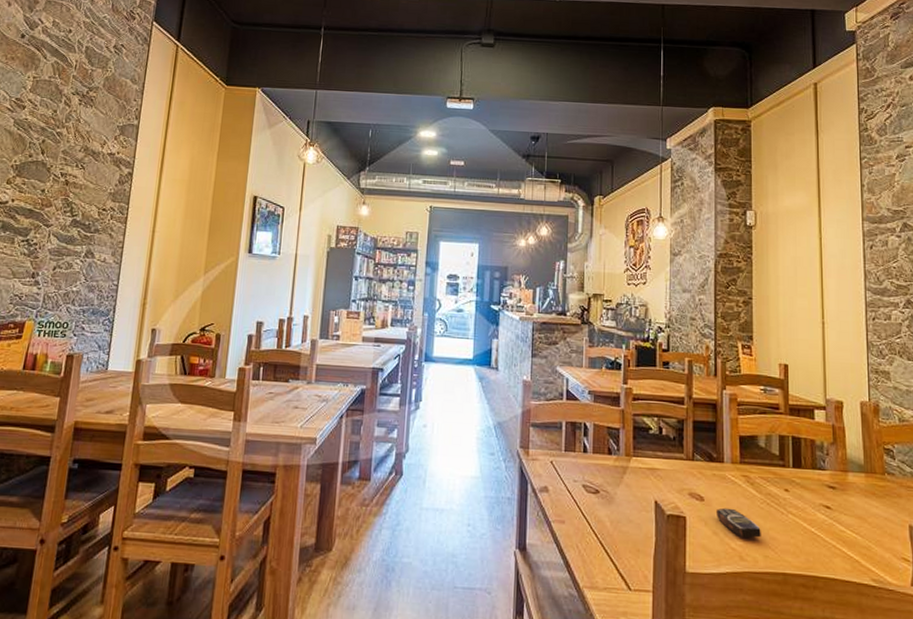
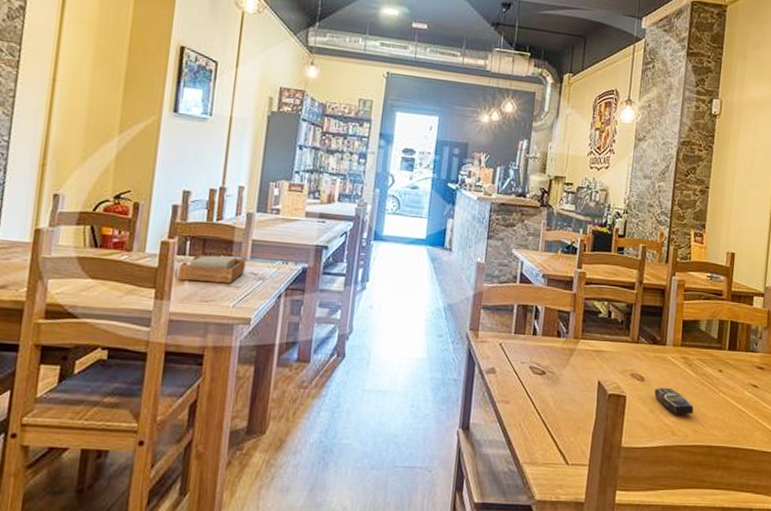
napkin holder: none [253,379,311,406] -> present [178,255,246,284]

